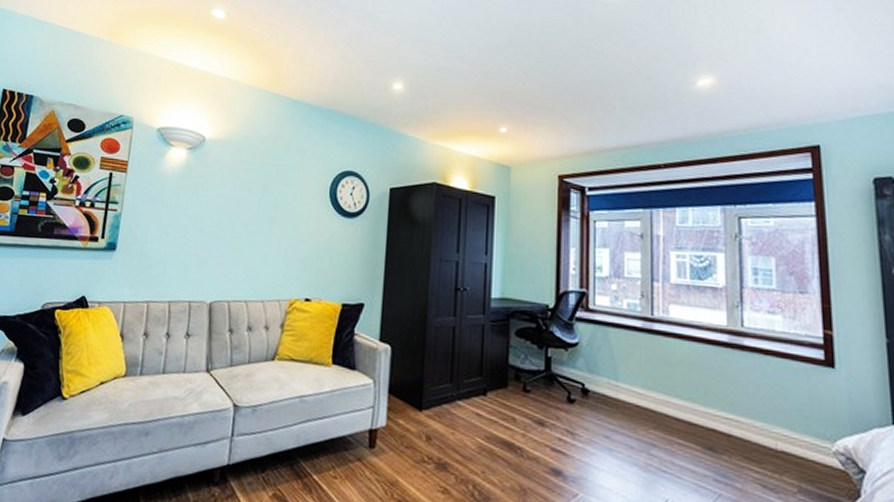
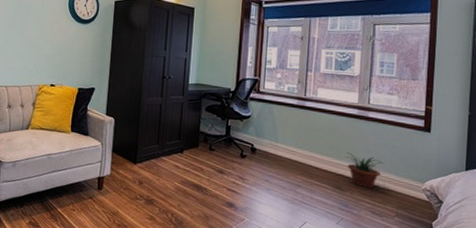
potted plant: none [716,395,774,451] -> present [345,152,385,189]

